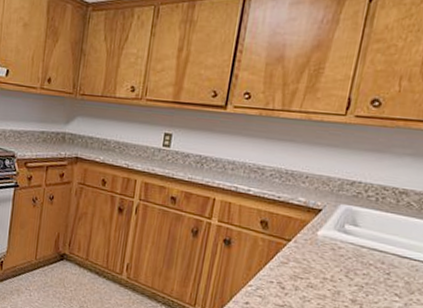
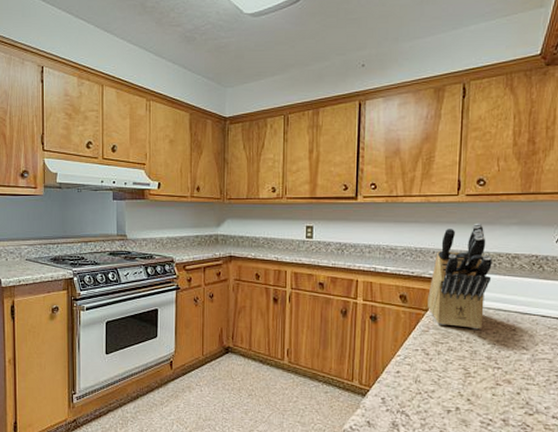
knife block: none [291,149,376,269] -> present [427,223,492,330]

